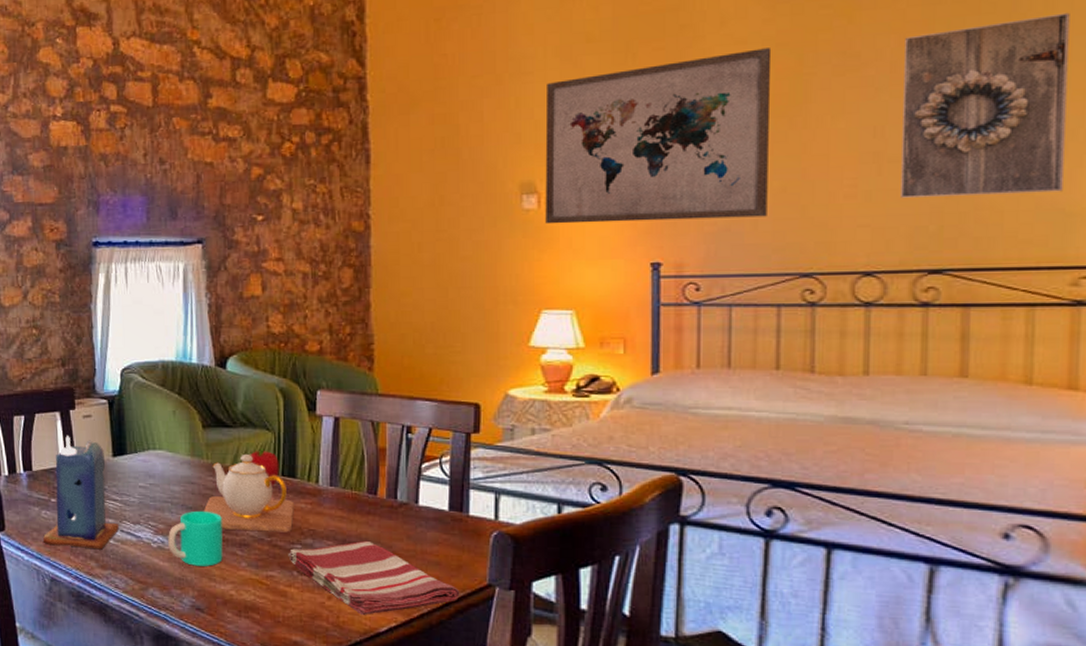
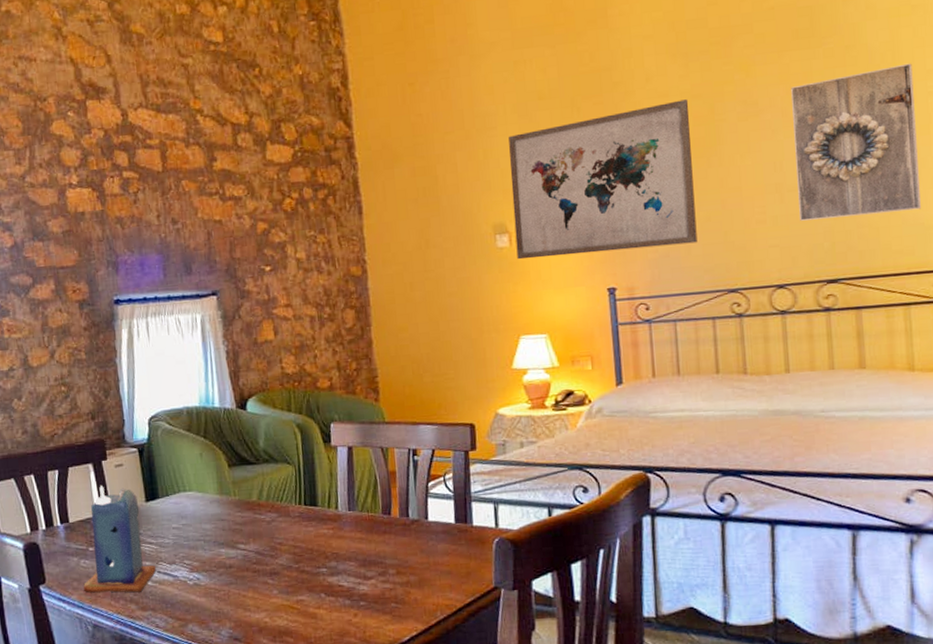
cup: present [168,510,223,566] -> none [203,545,256,599]
teapot: present [203,453,294,532] -> none [234,487,318,561]
fruit: present [250,447,279,488] -> none [274,480,302,518]
dish towel: present [288,540,460,615] -> none [315,558,471,628]

